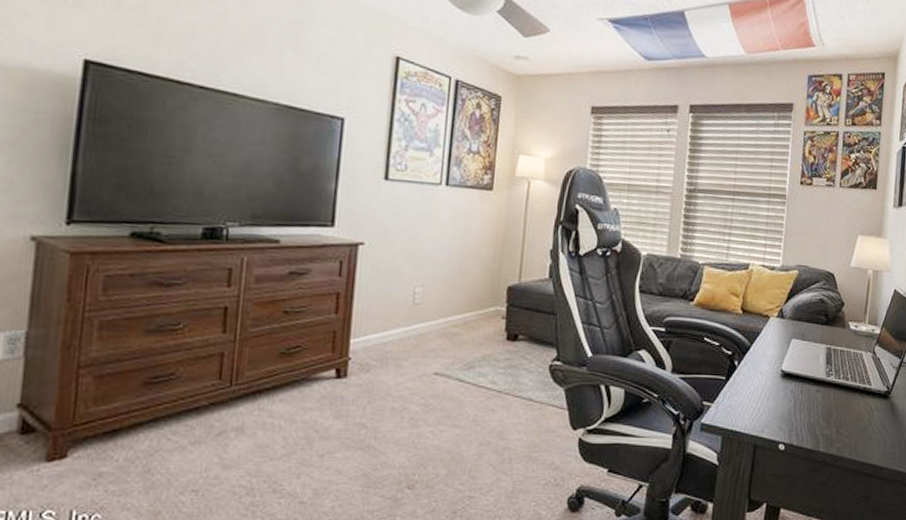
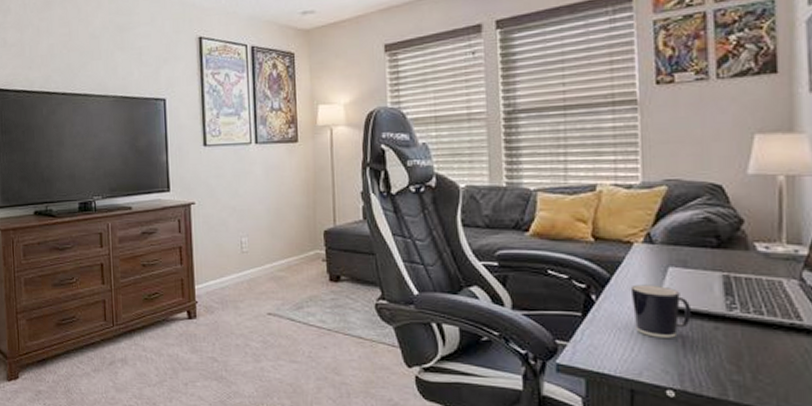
mug: none [763,353,803,399] -> present [630,284,691,338]

